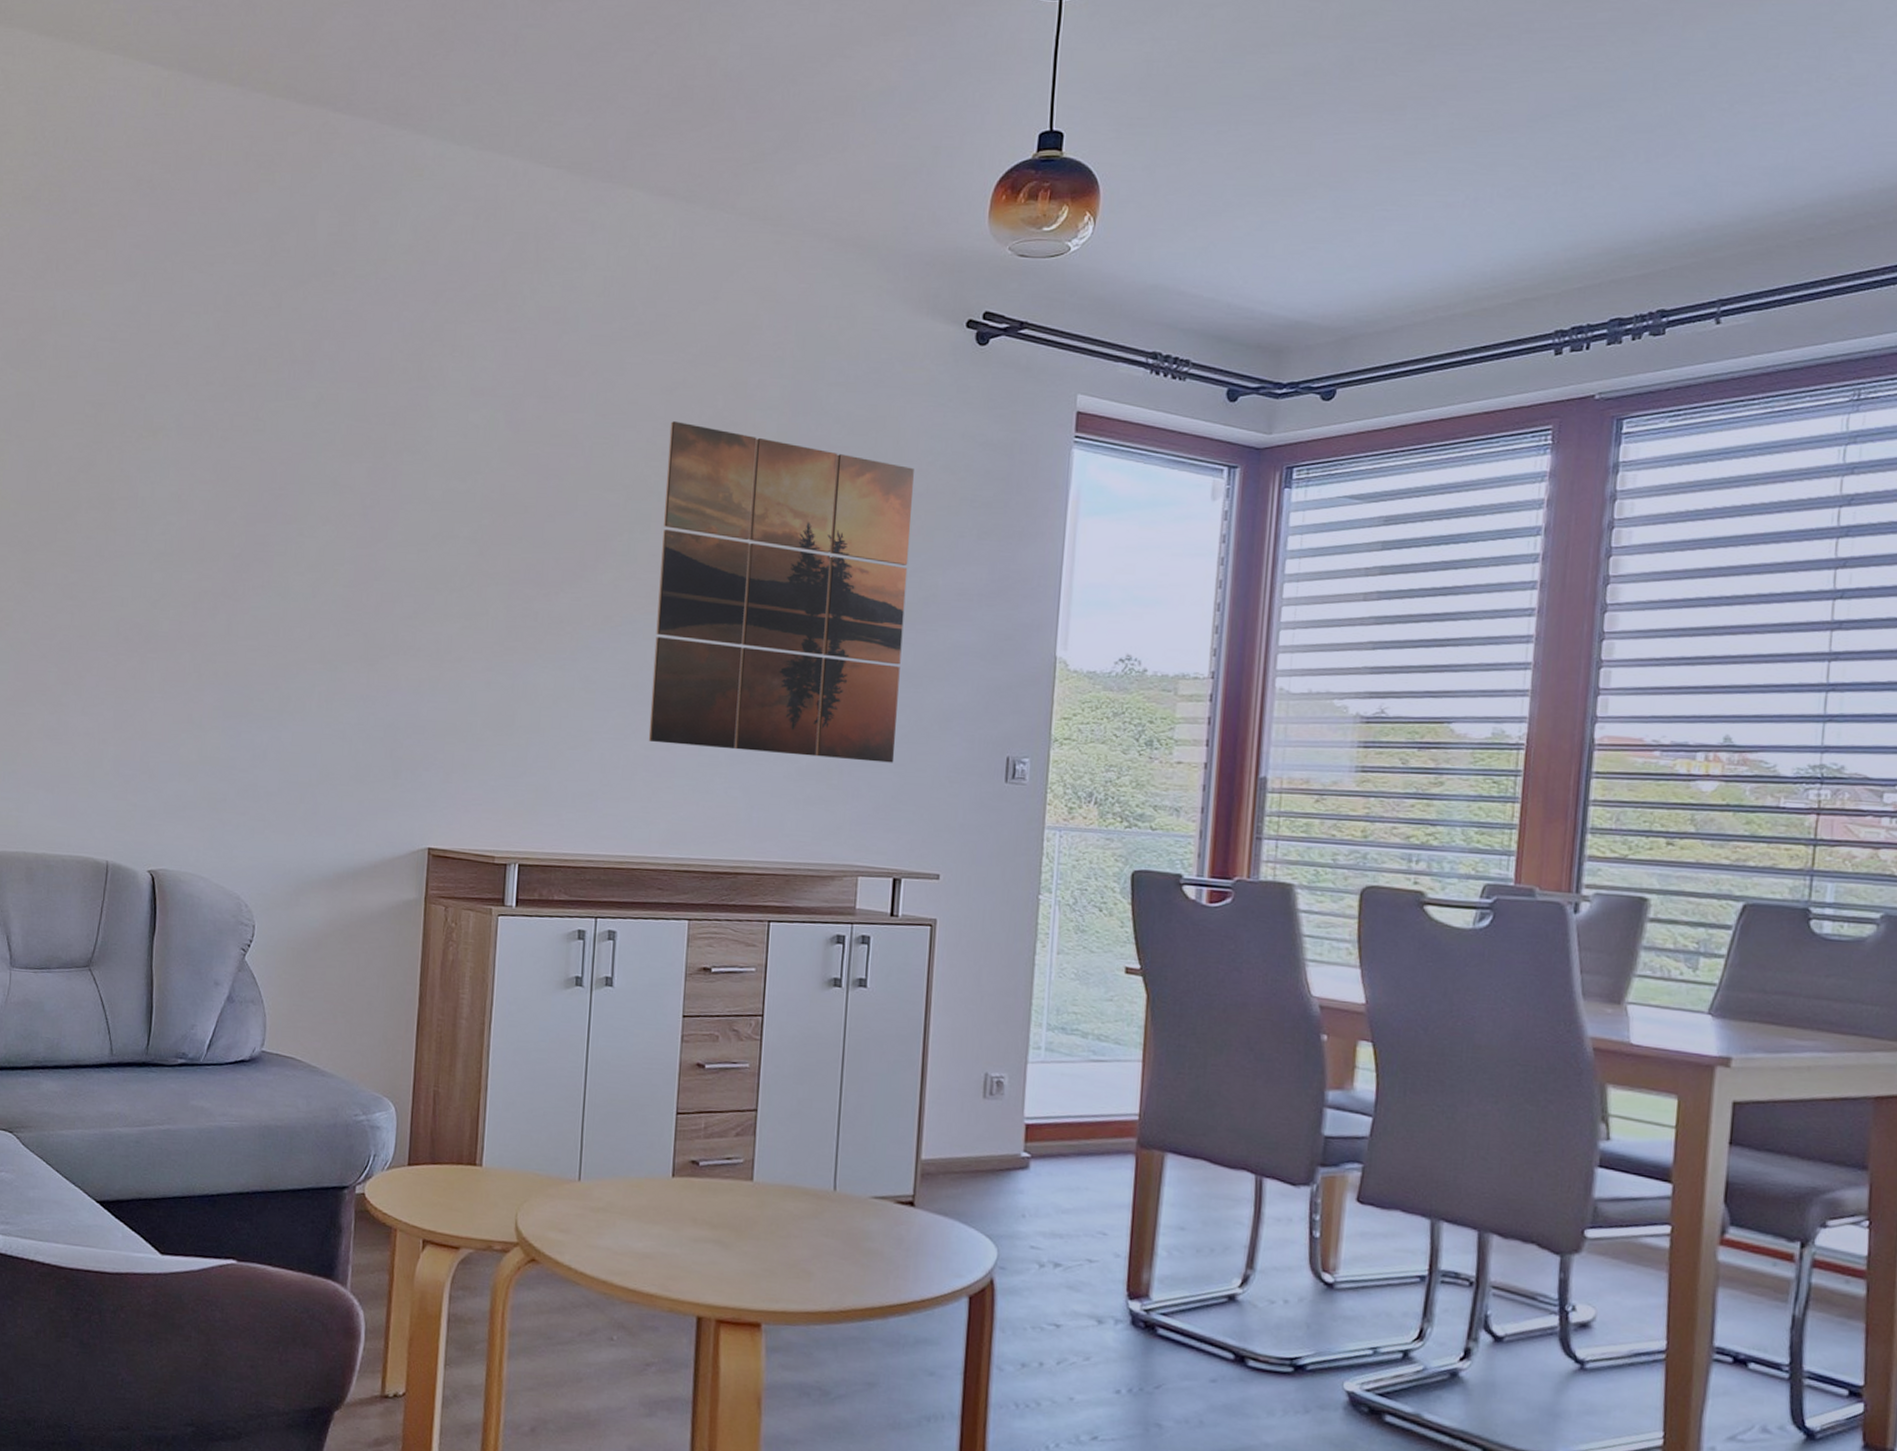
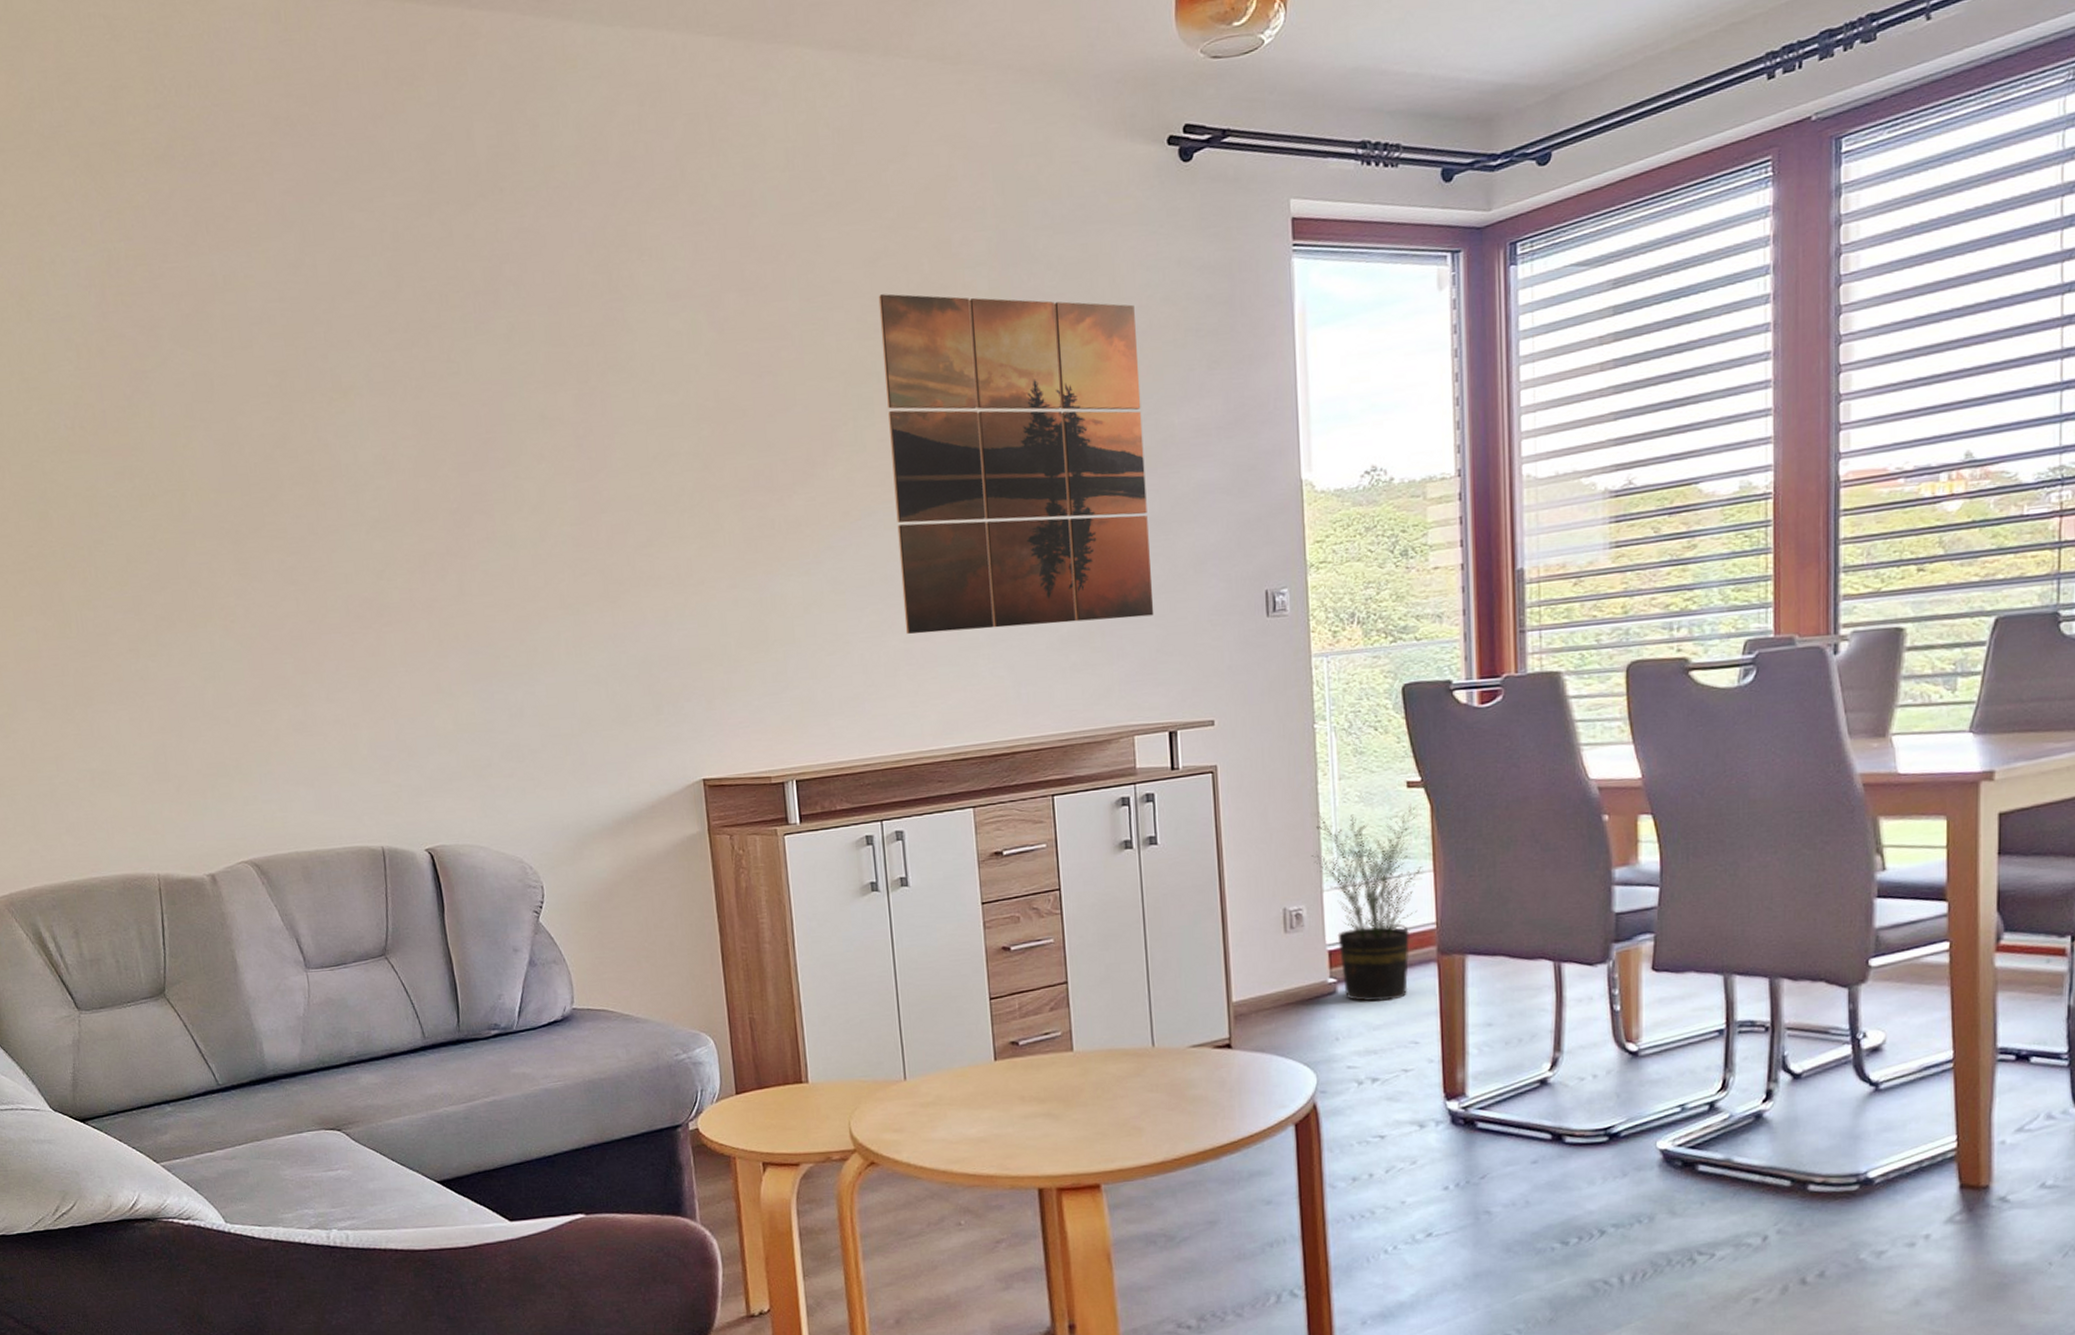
potted plant: none [1019,982,1133,1186] -> present [1311,804,1425,1002]

